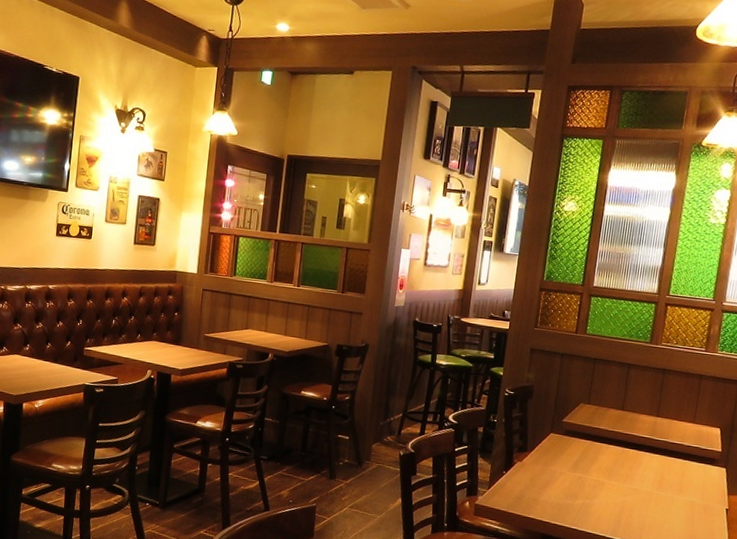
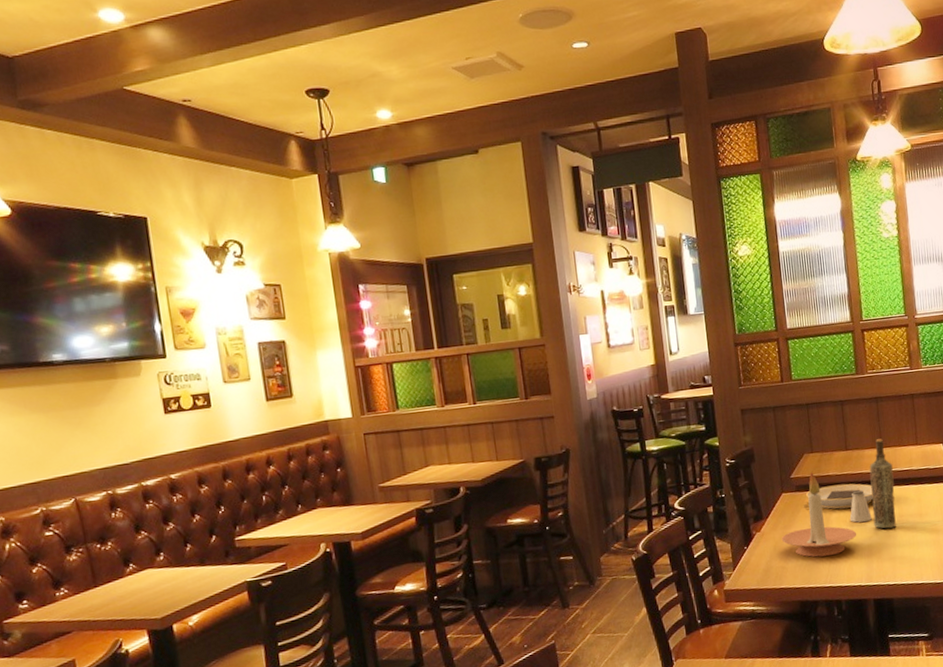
candle holder: none [539,421,614,502] -> present [781,472,857,557]
plate: none [572,437,639,465] -> present [805,483,874,509]
saltshaker: none [609,449,632,481] -> present [849,490,872,523]
bottle: none [631,408,664,493] -> present [869,438,896,529]

